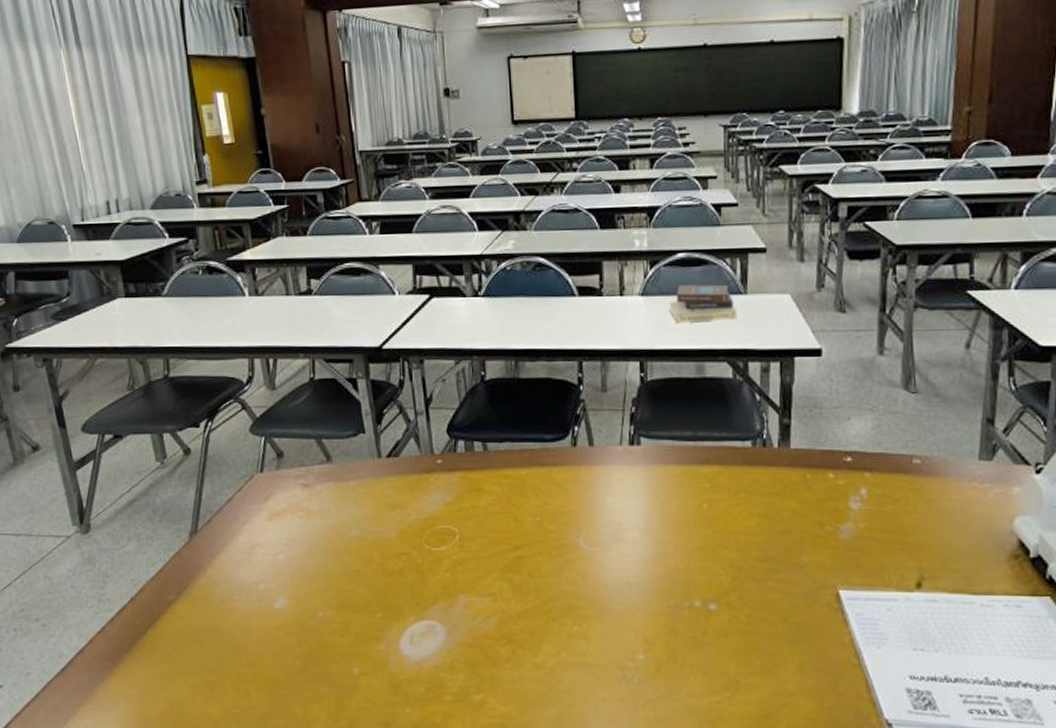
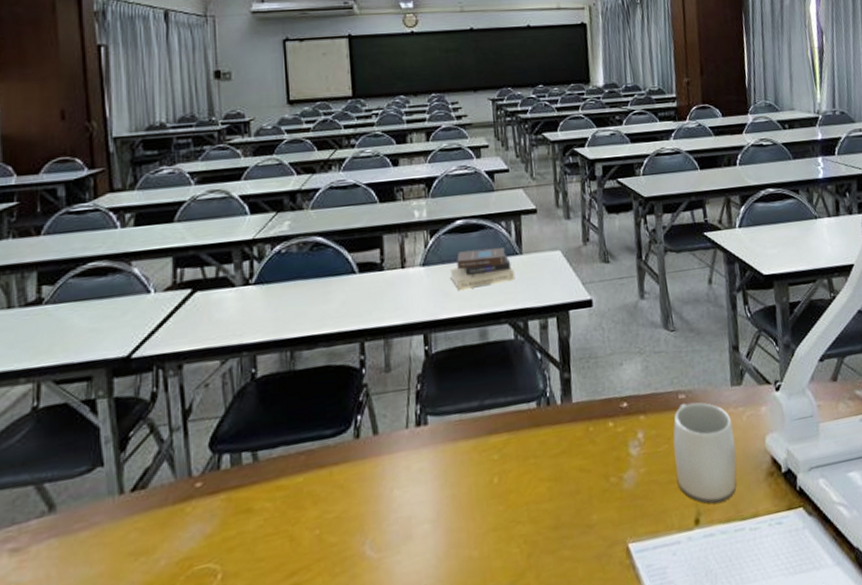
mug: none [899,468,976,572] -> present [672,402,737,504]

